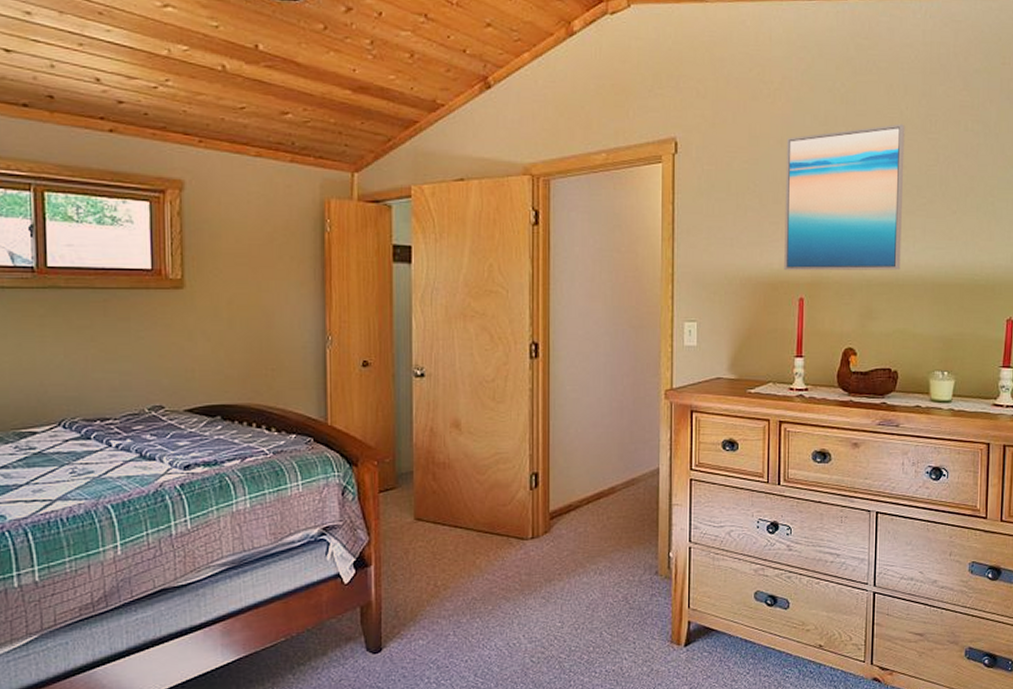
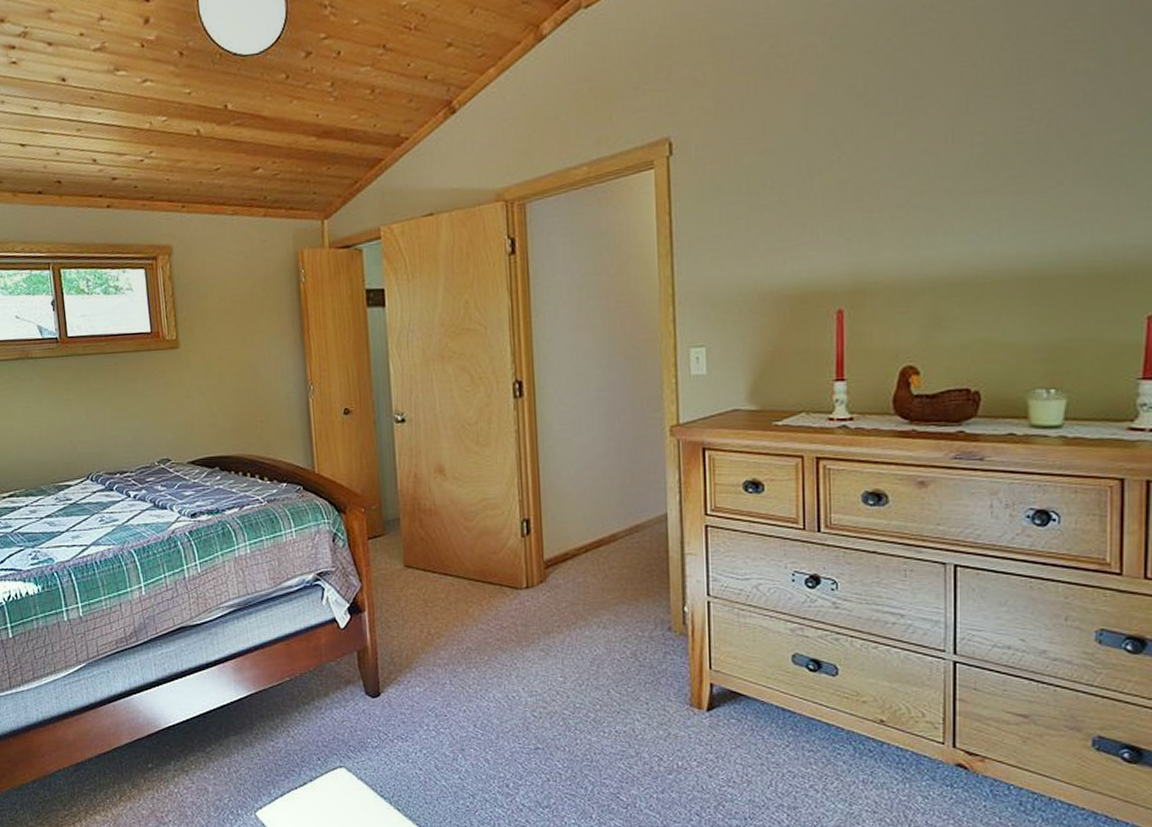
wall art: present [784,124,905,271] -> none [812,78,981,279]

